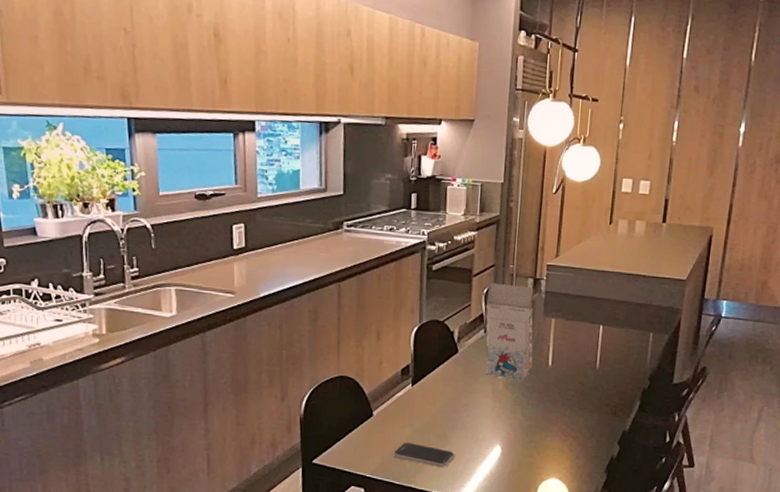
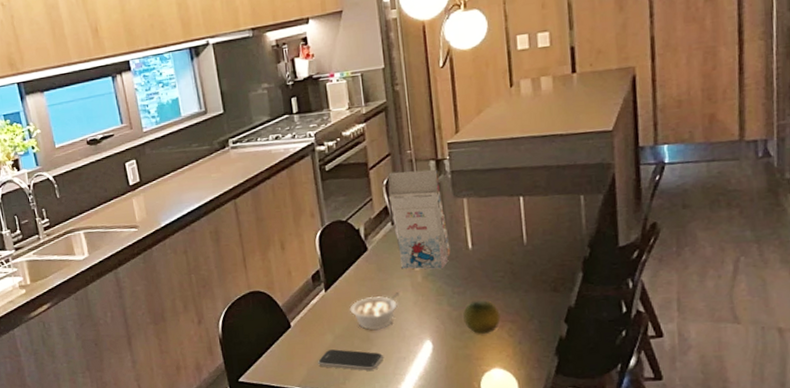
legume: none [432,396,481,429] -> present [349,292,400,330]
fruit: none [532,414,565,446] -> present [462,300,501,334]

